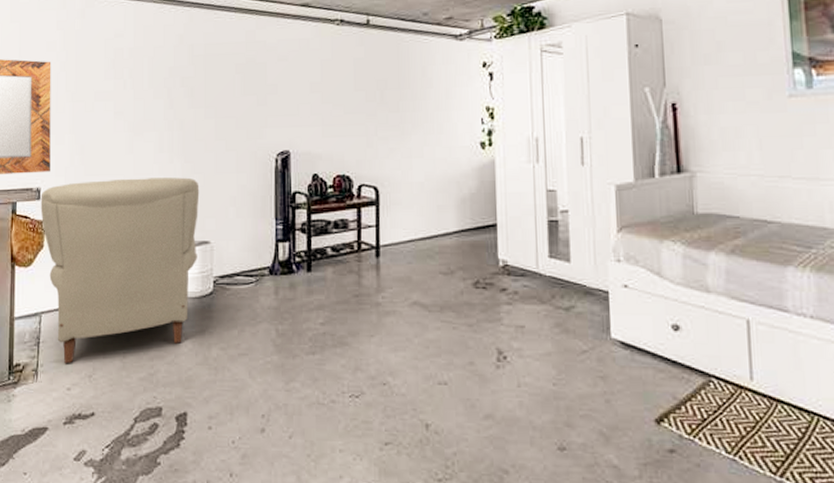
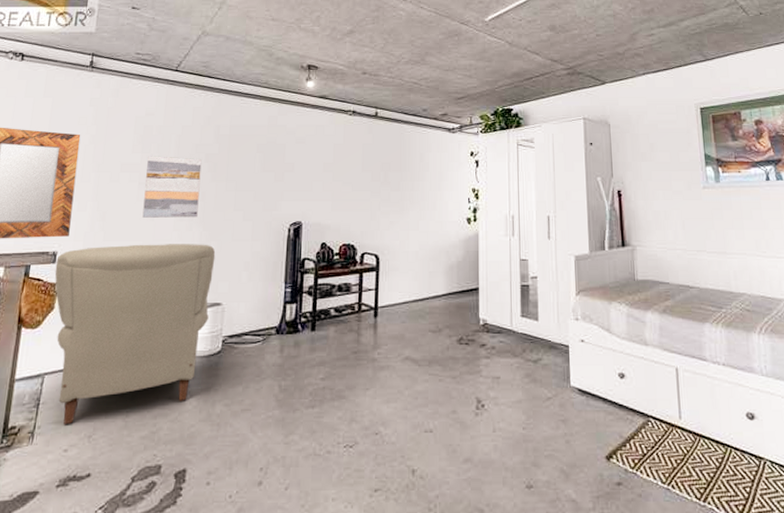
wall art: none [121,81,178,150] -> present [142,156,202,218]

